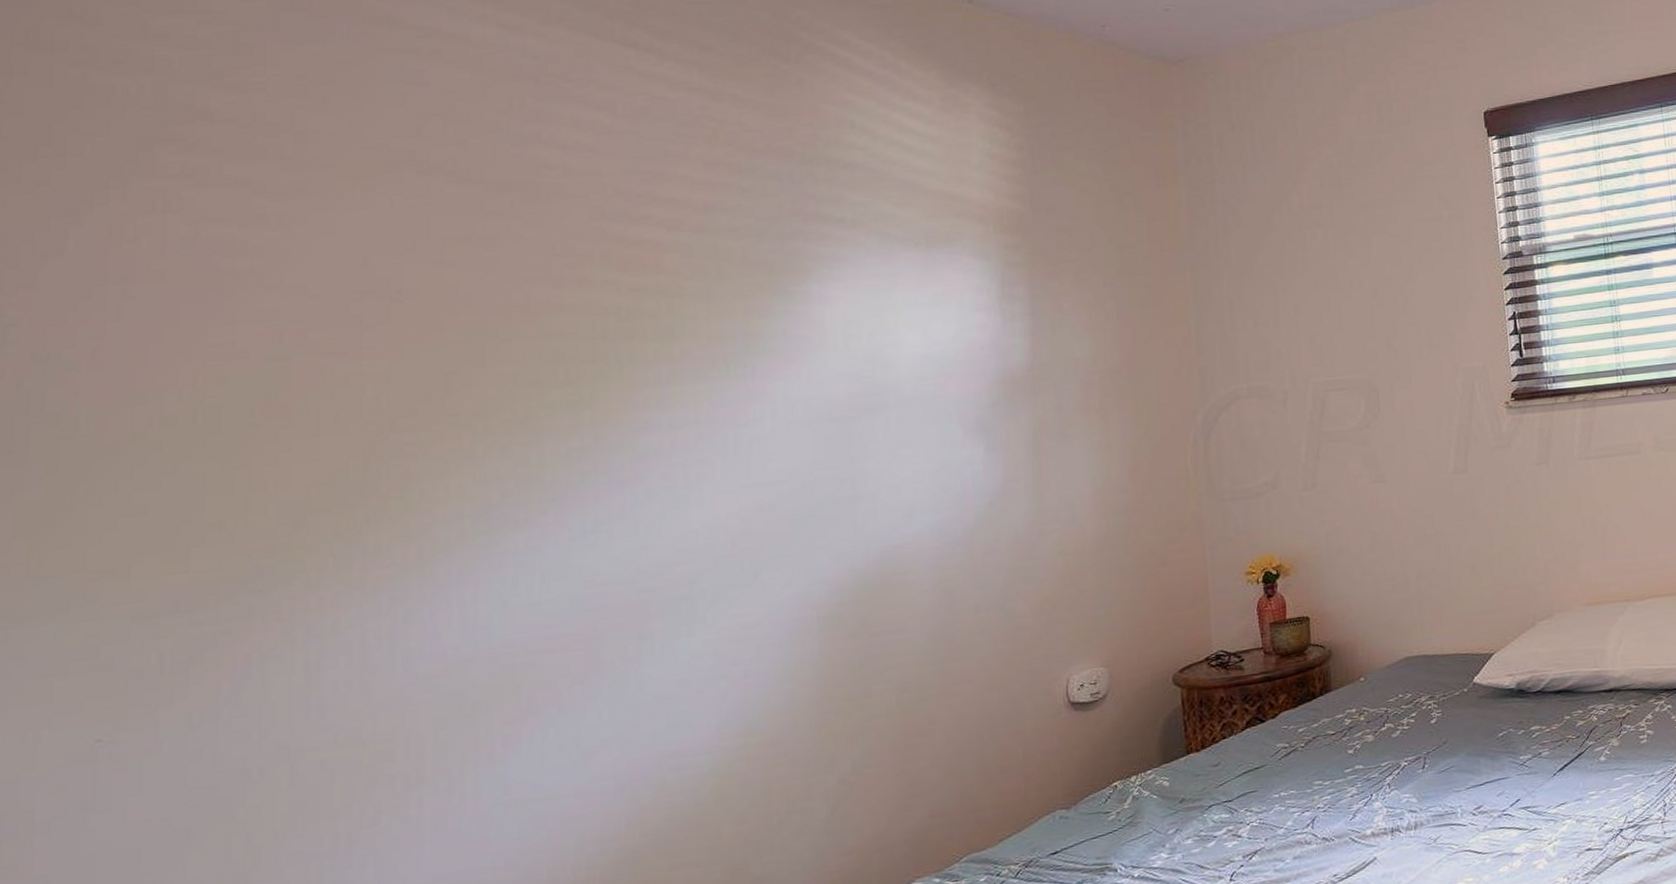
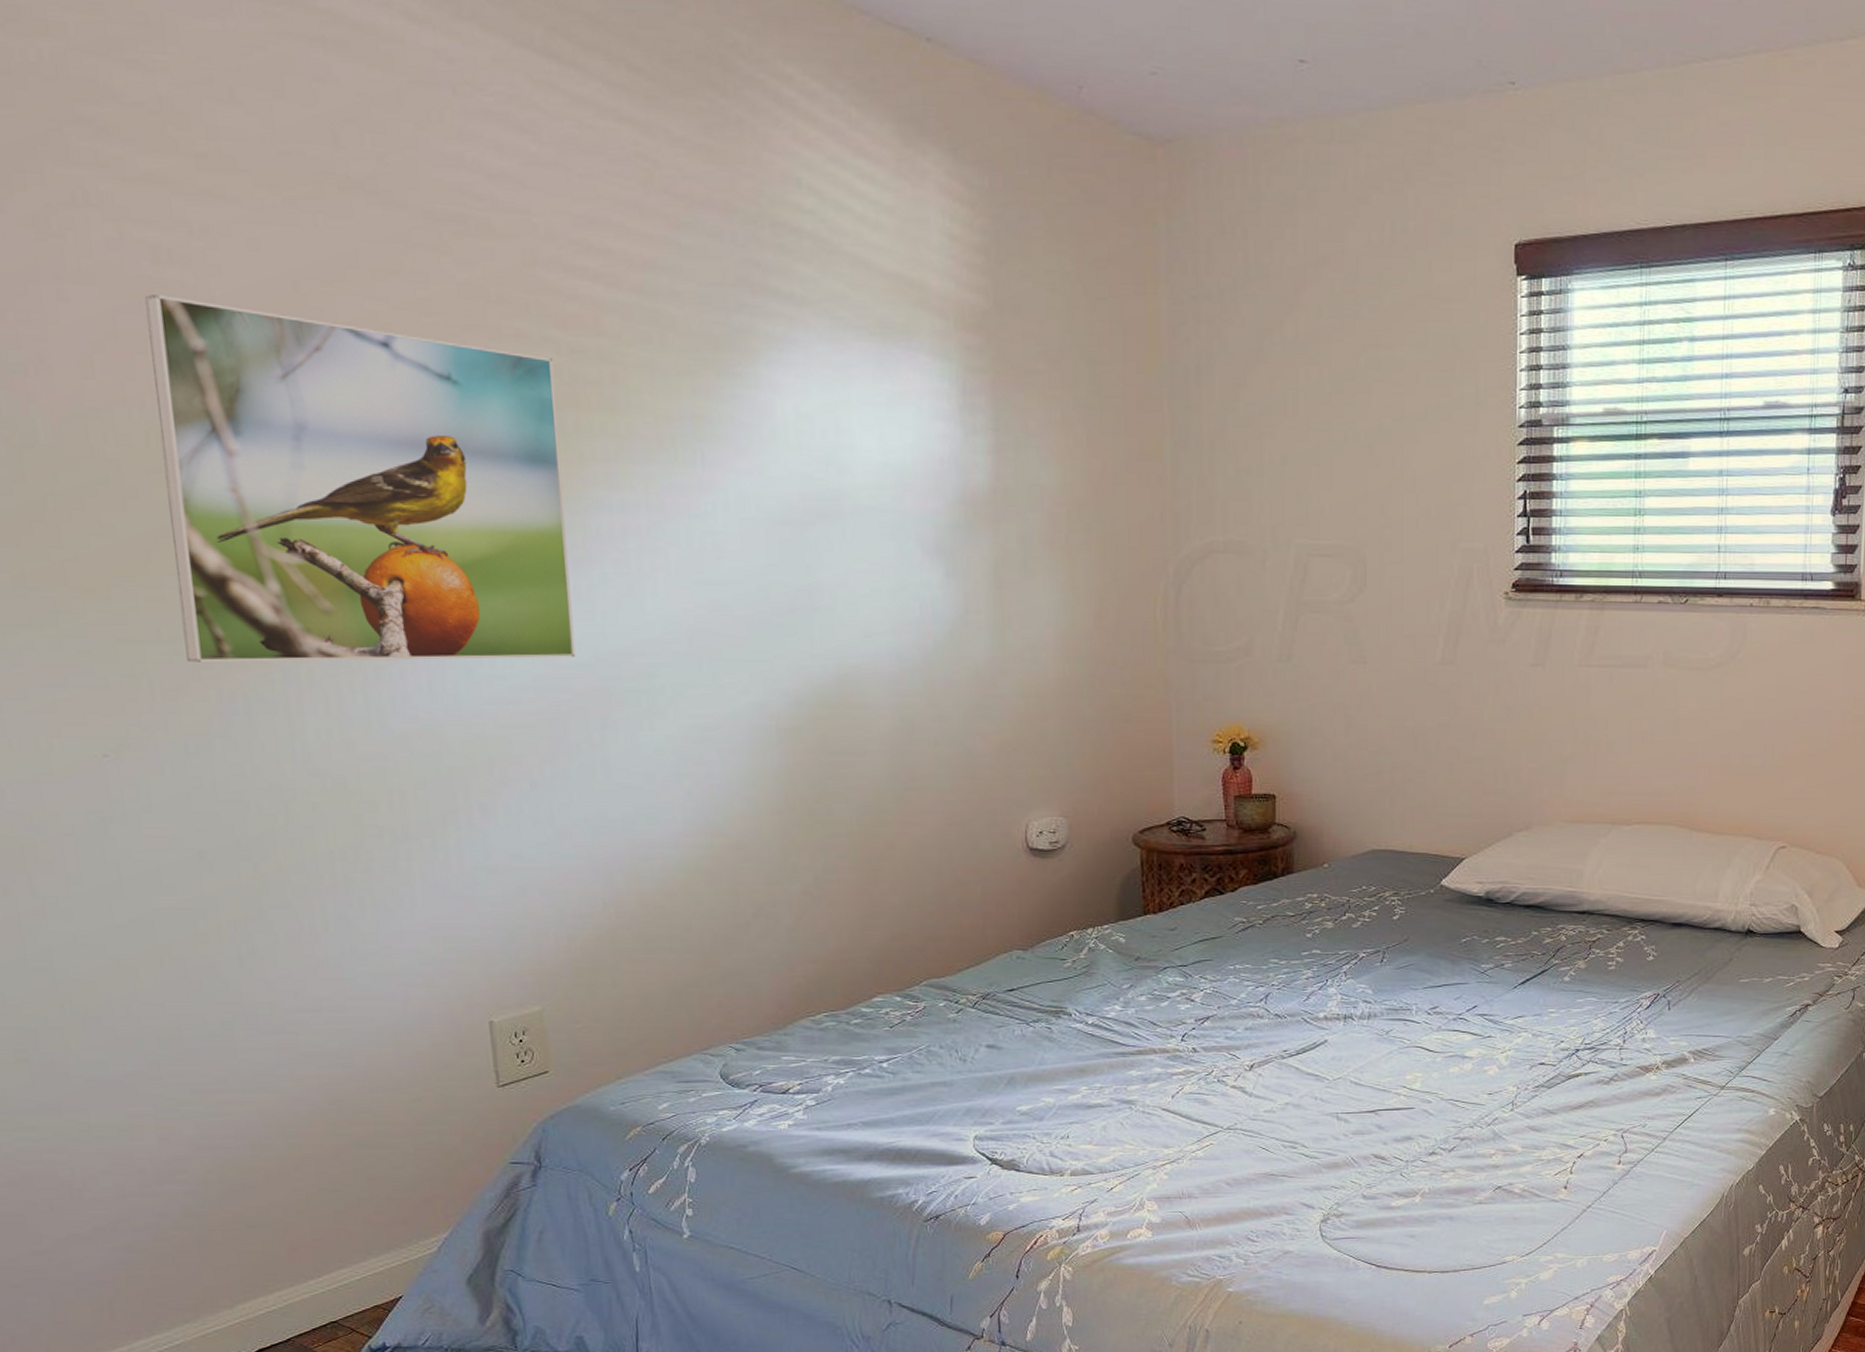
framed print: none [204,282,616,631] -> present [144,293,576,663]

